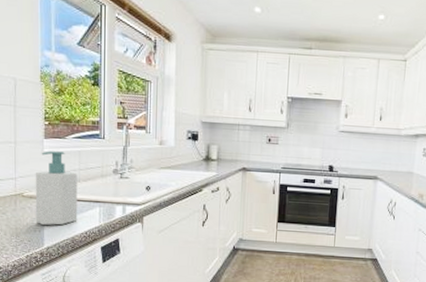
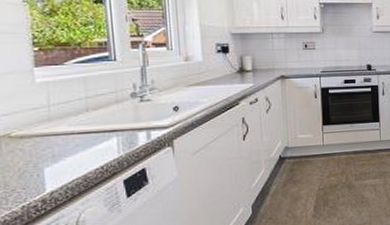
soap bottle: present [35,151,78,226] -> none [25,80,89,168]

